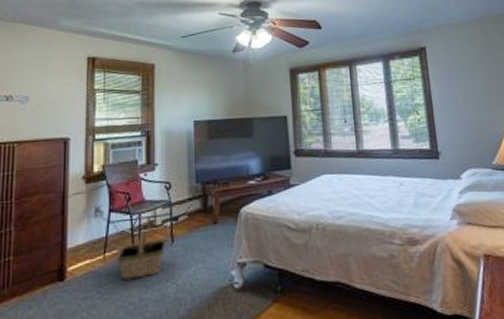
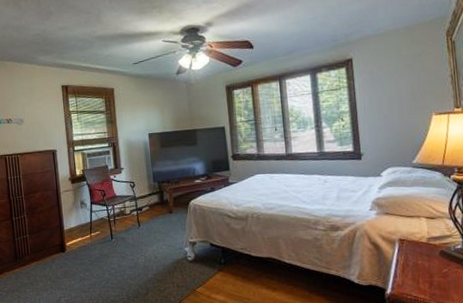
basket: present [116,229,165,280] -> none [99,216,135,253]

